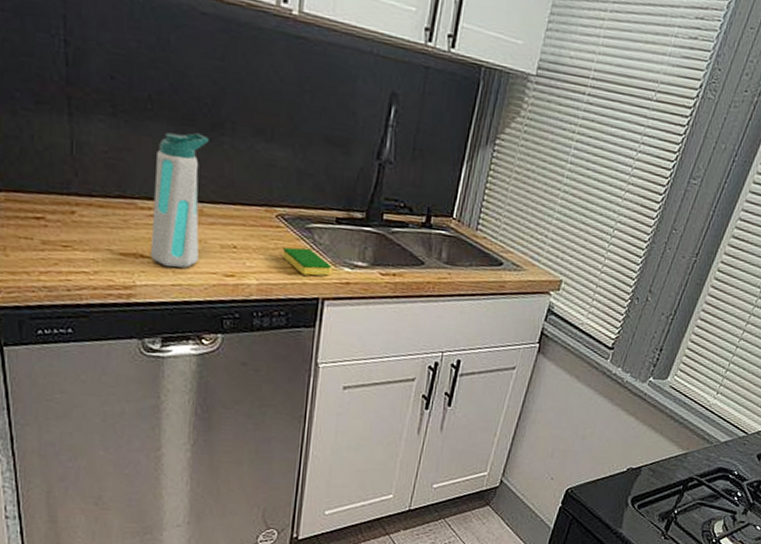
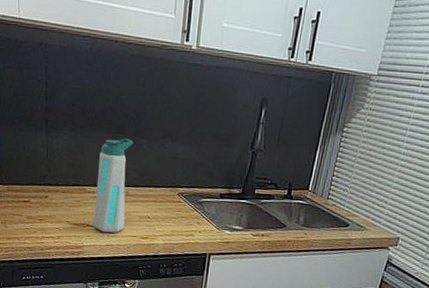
dish sponge: present [283,247,332,276] -> none [181,216,216,237]

